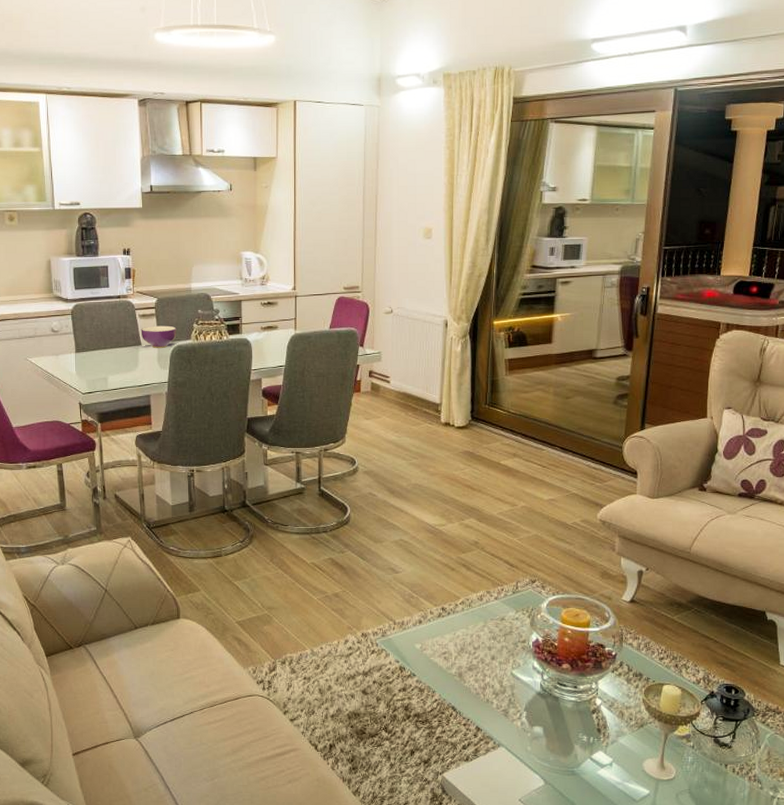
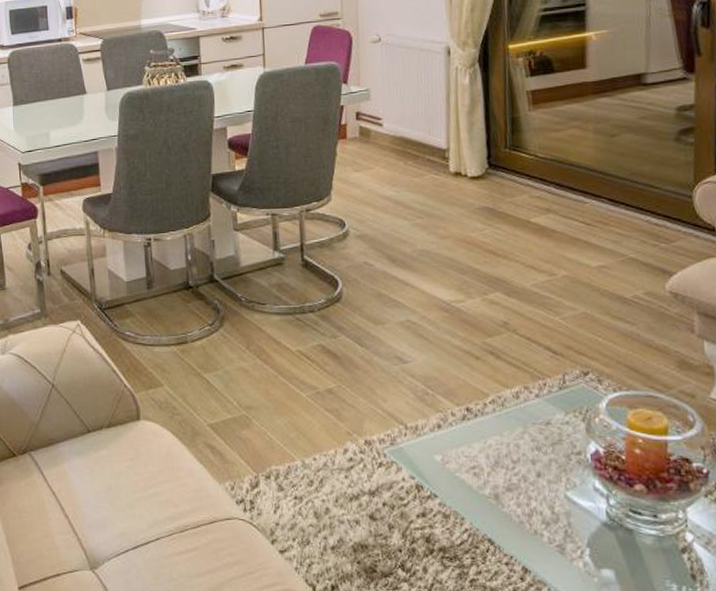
bowl: present [141,325,177,349] -> none [85,70,126,98]

